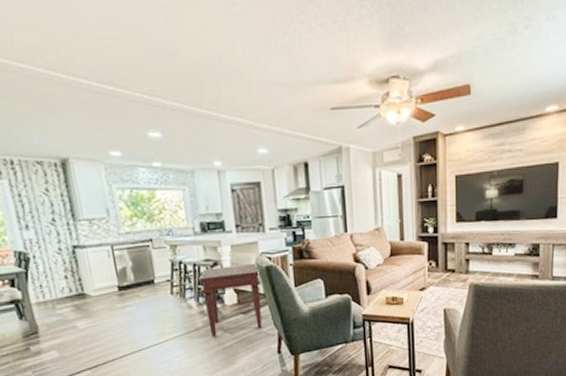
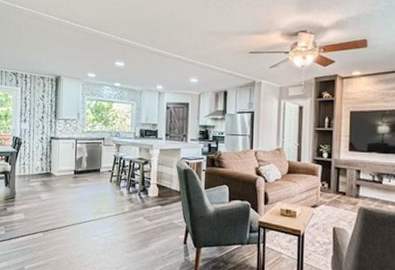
side table: present [199,263,262,337] -> none [132,165,179,222]

